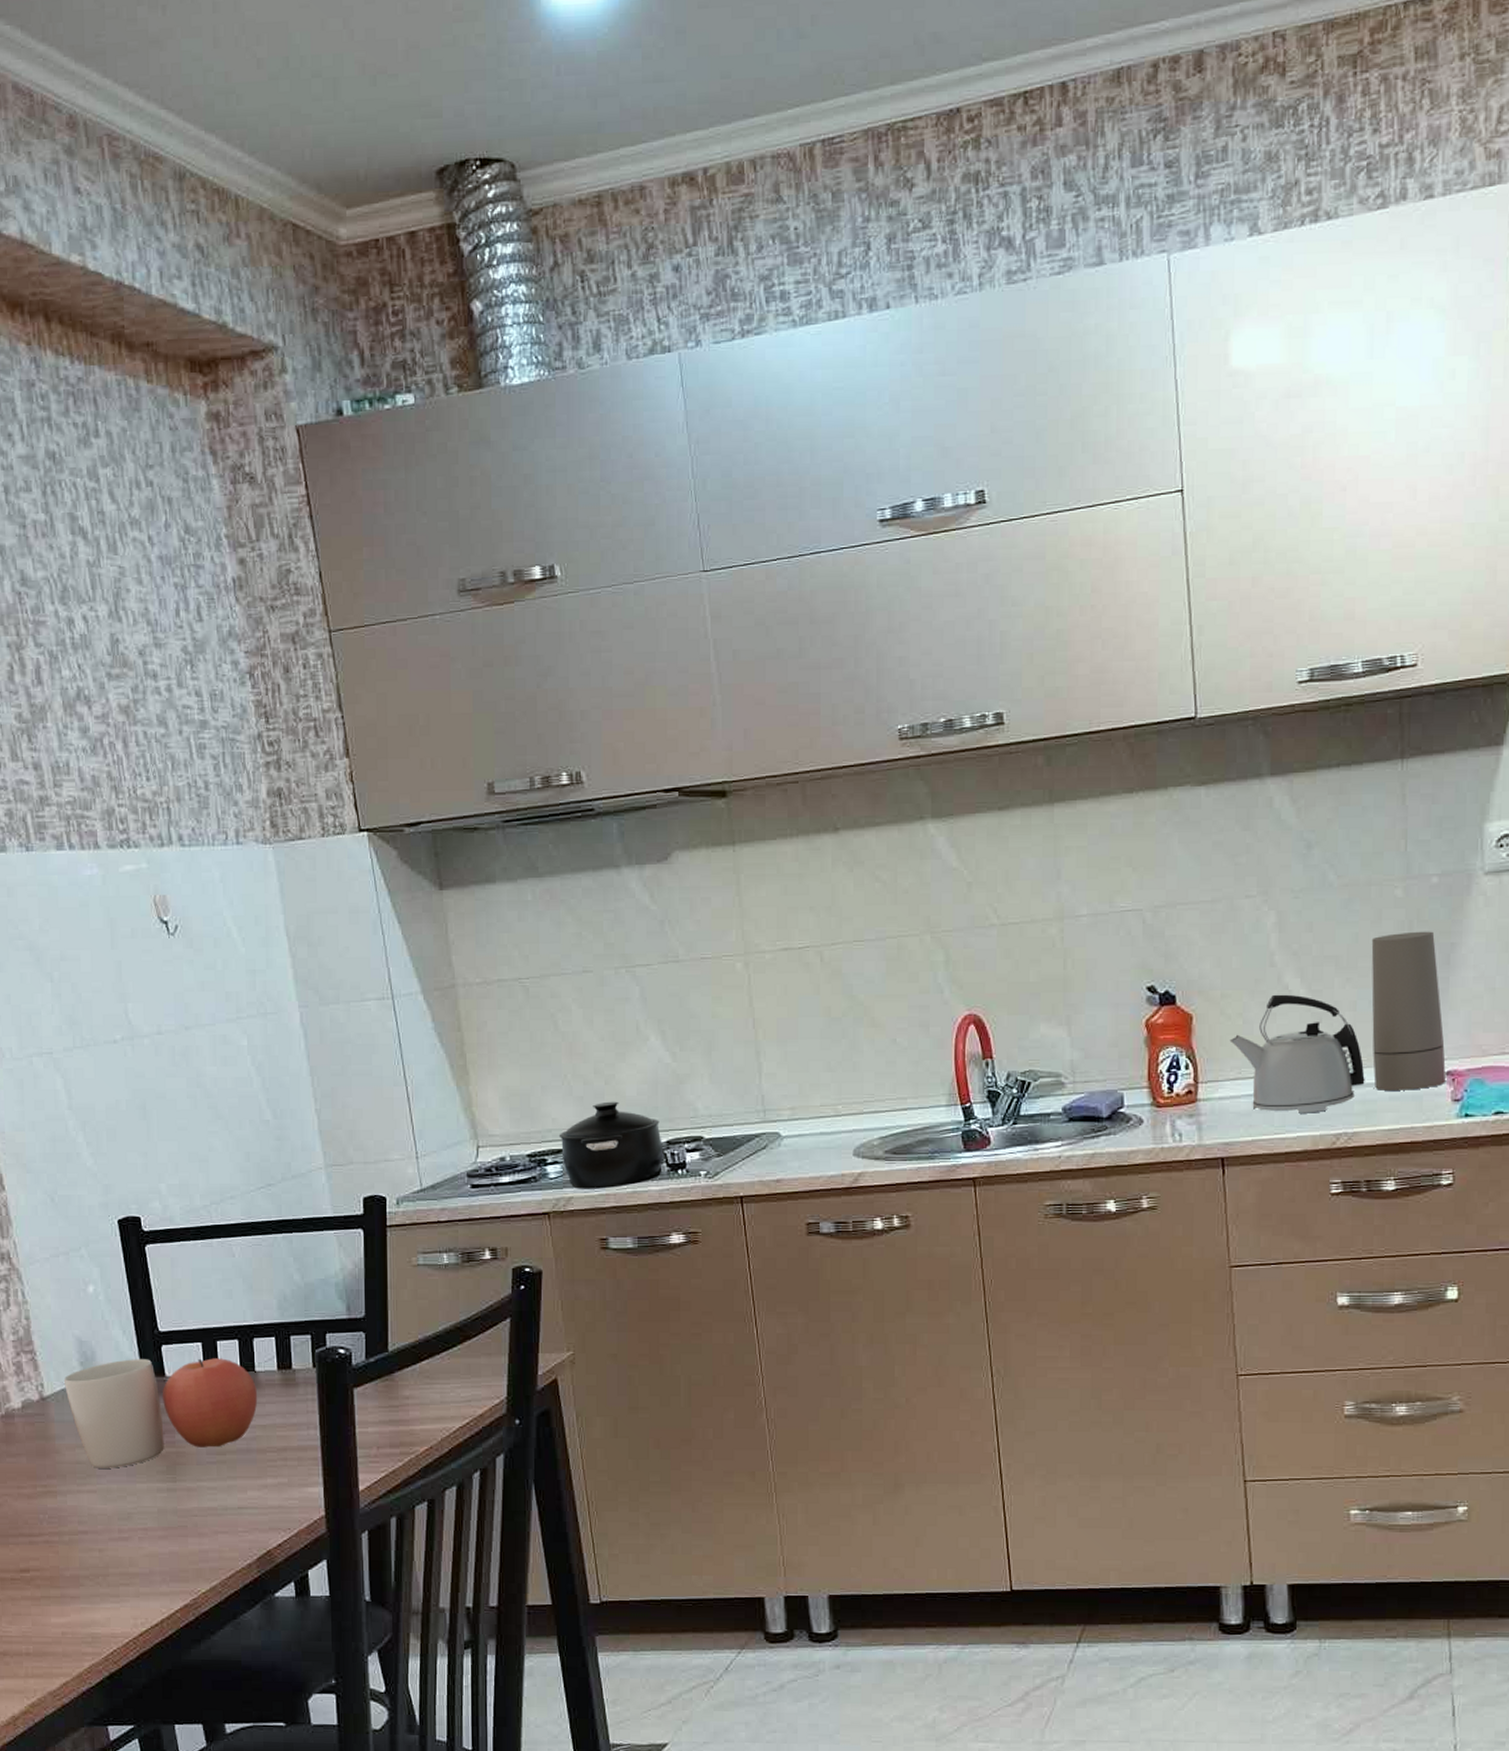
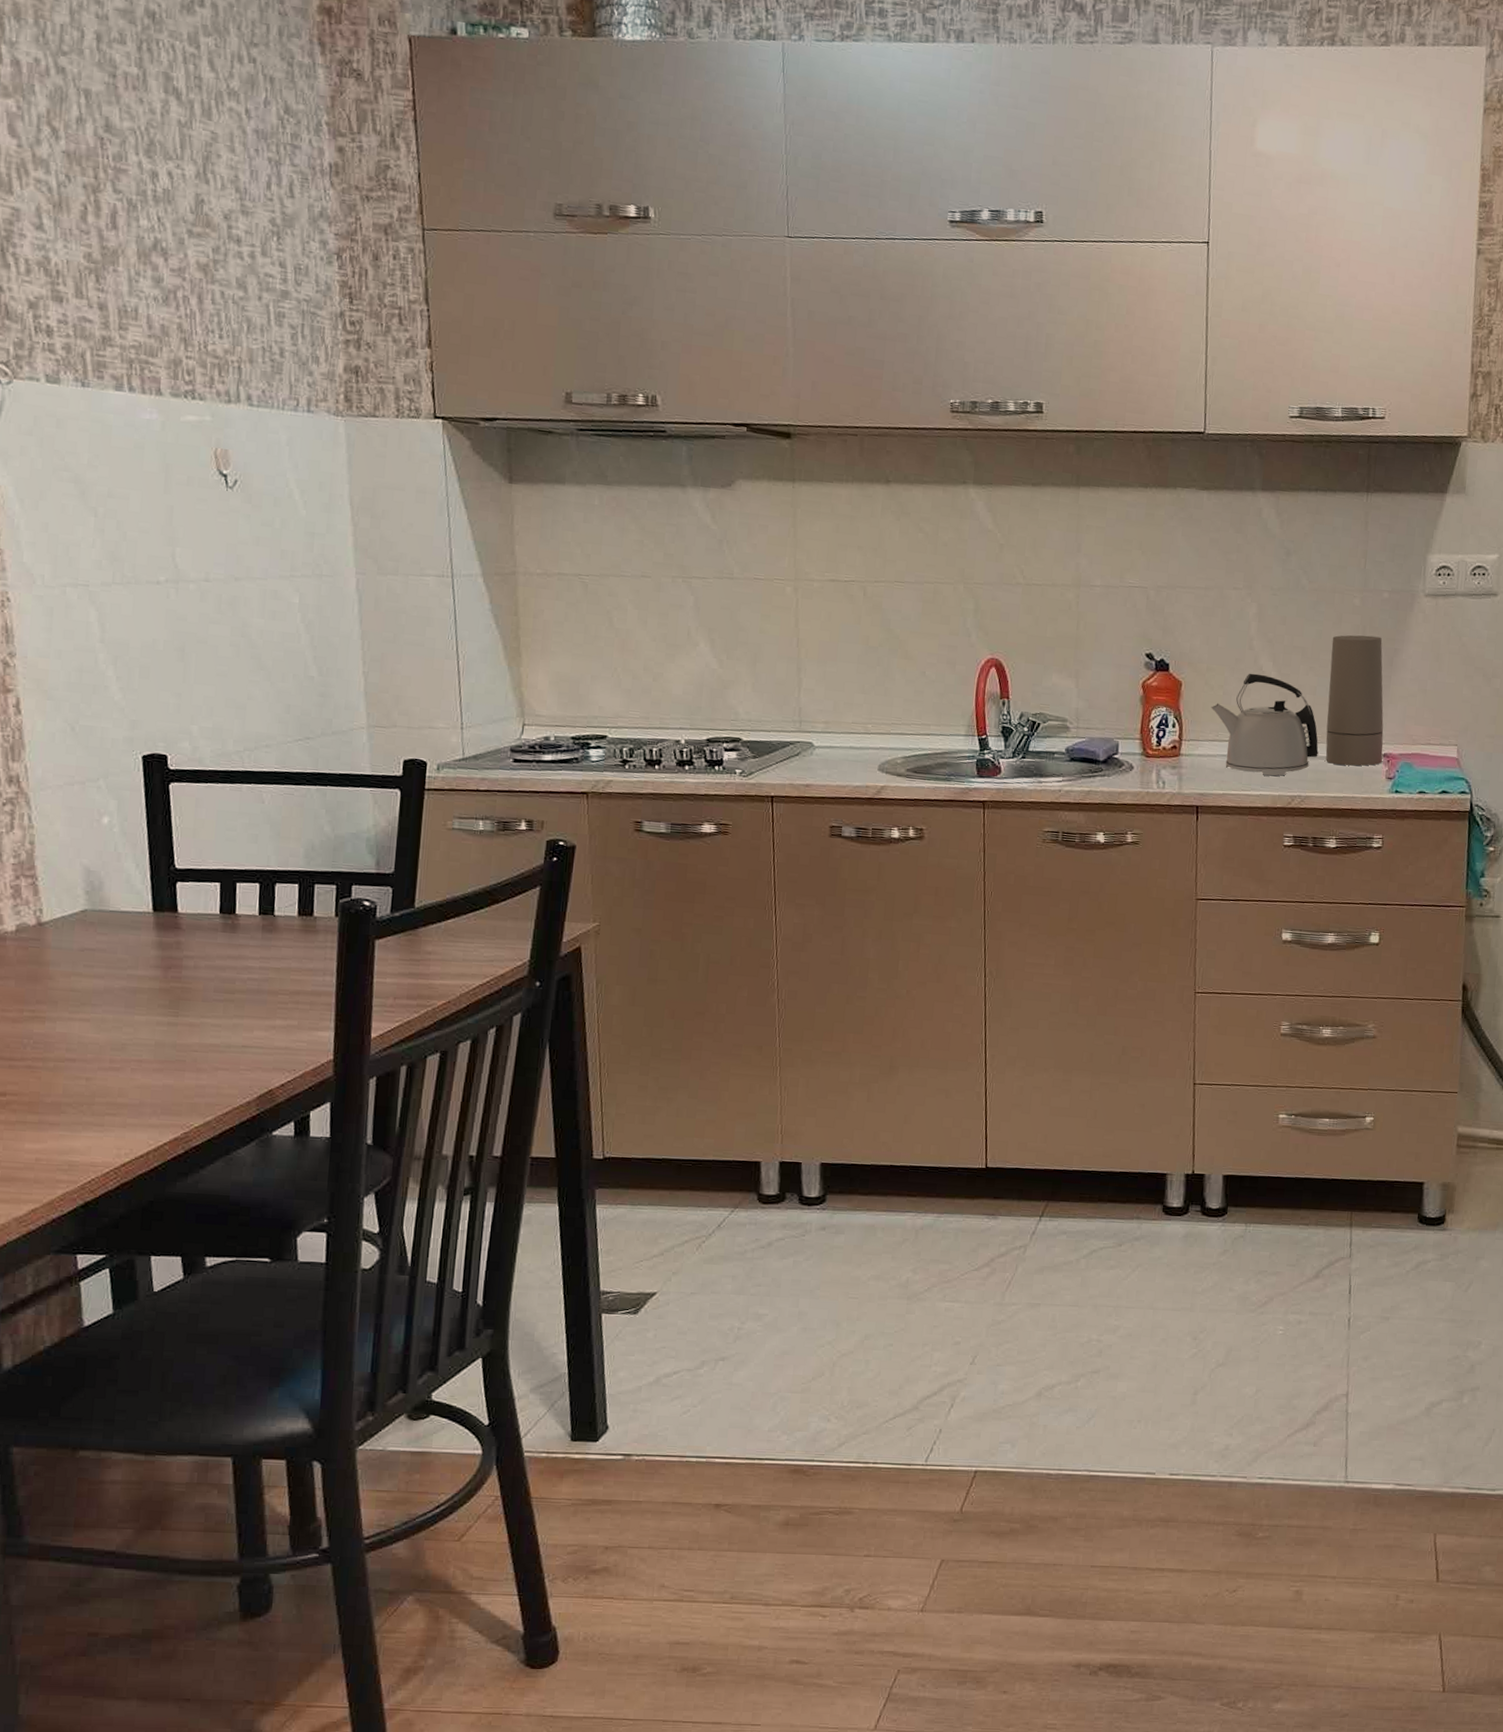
mug: present [64,1359,164,1468] -> none [66,892,171,999]
fruit: present [162,1358,258,1448] -> none [171,898,275,986]
saucepan: present [558,1101,664,1189] -> none [604,696,703,777]

